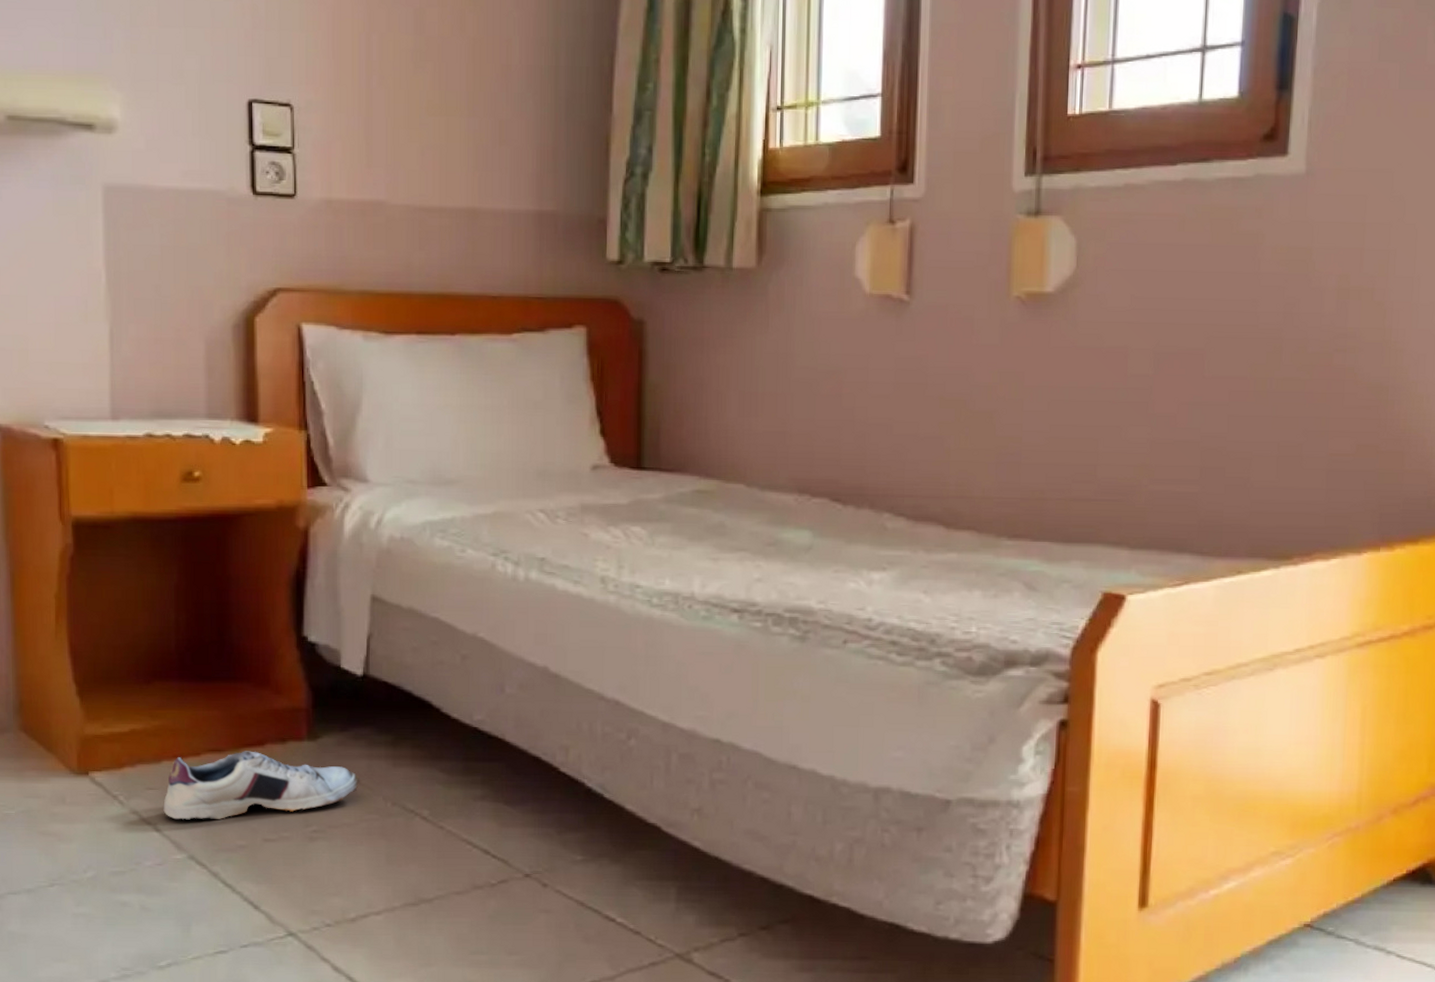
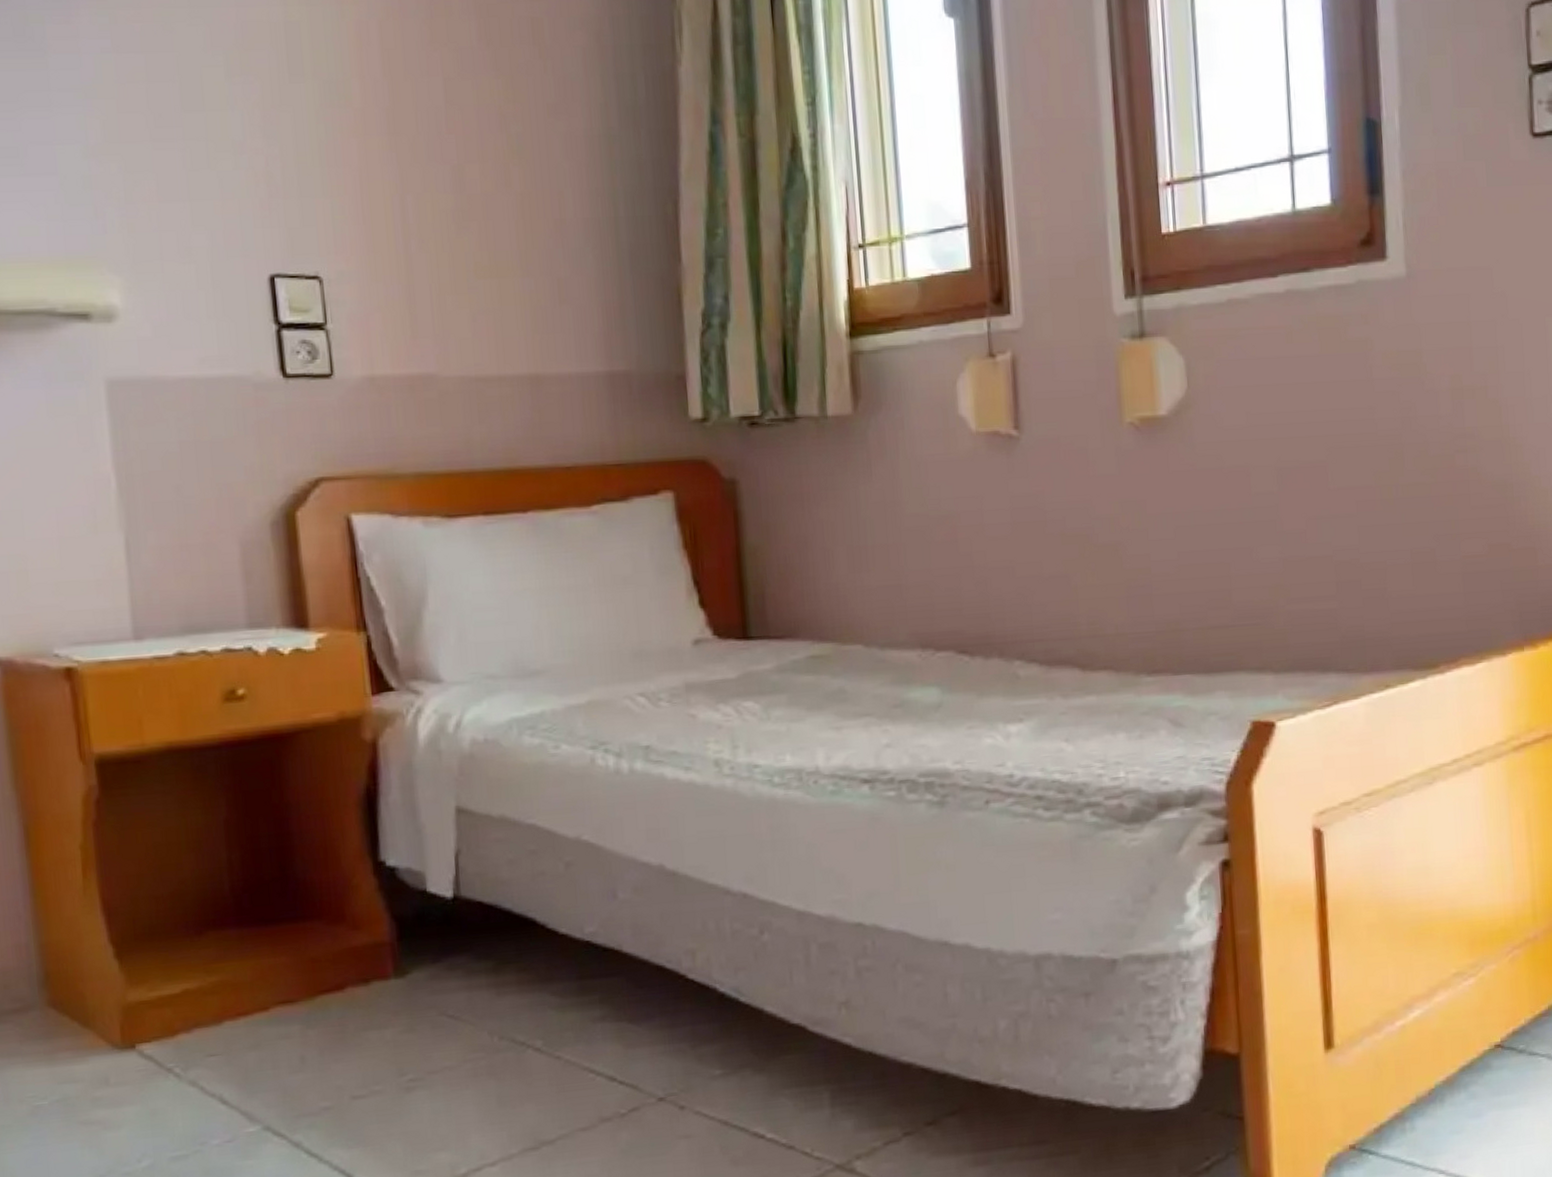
shoe: present [163,751,360,820] -> none [228,997,460,1087]

